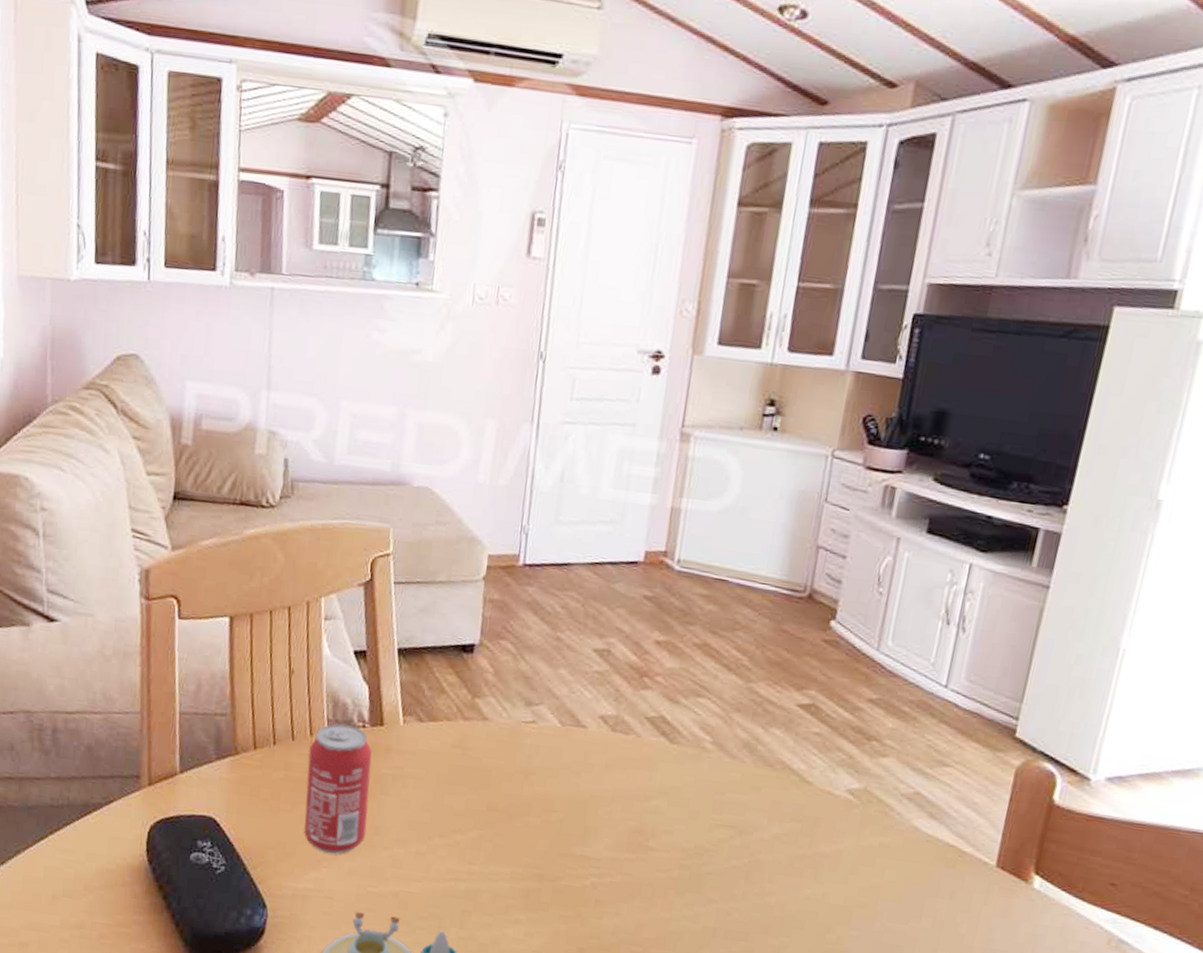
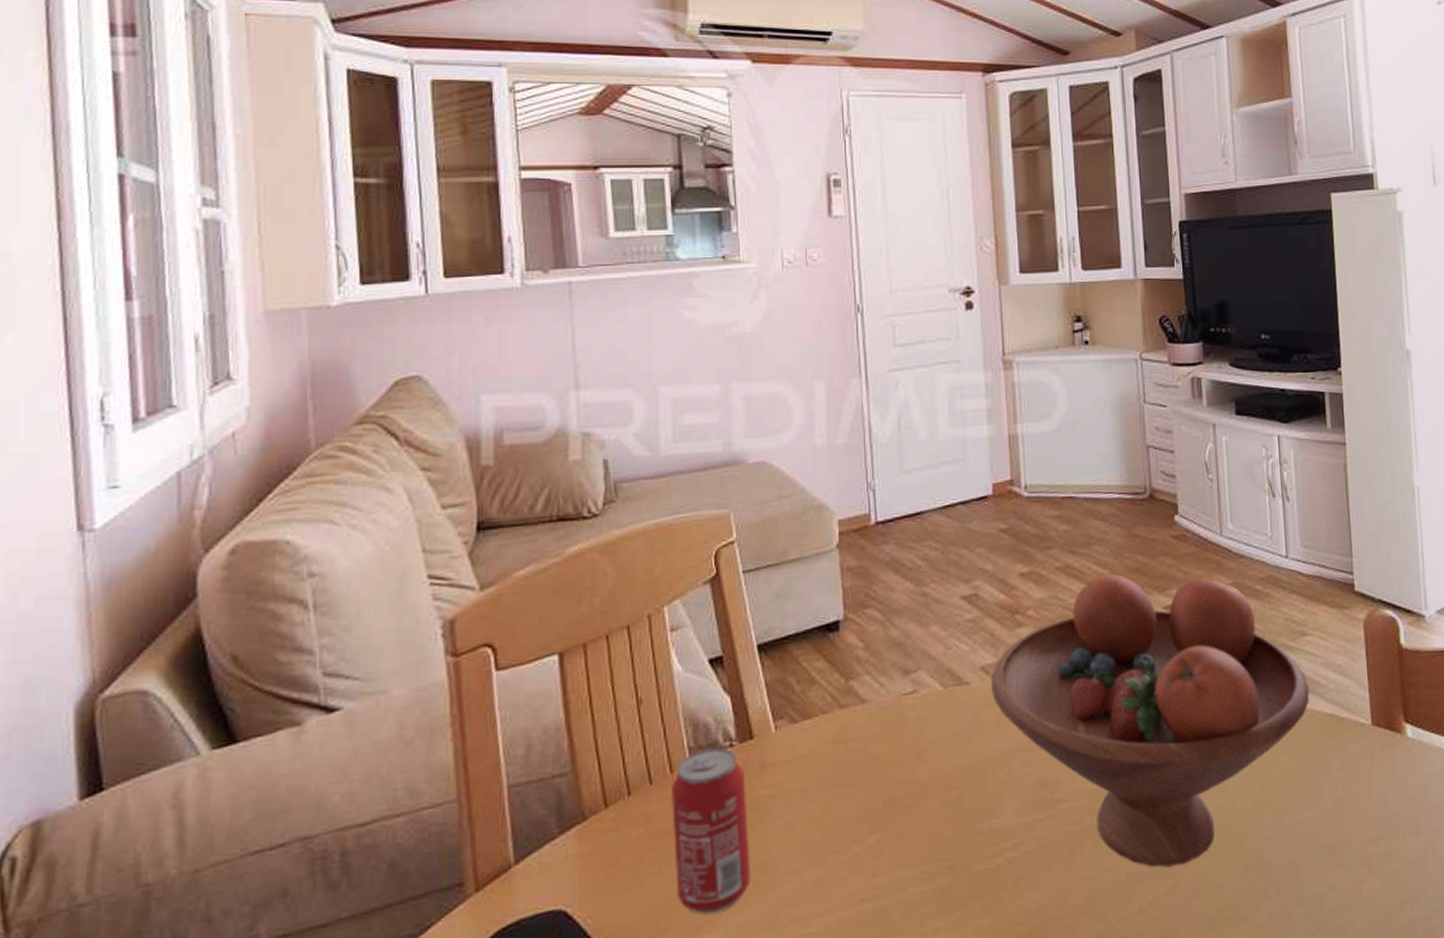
fruit bowl: none [606,660,937,935] -> present [991,573,1310,868]

